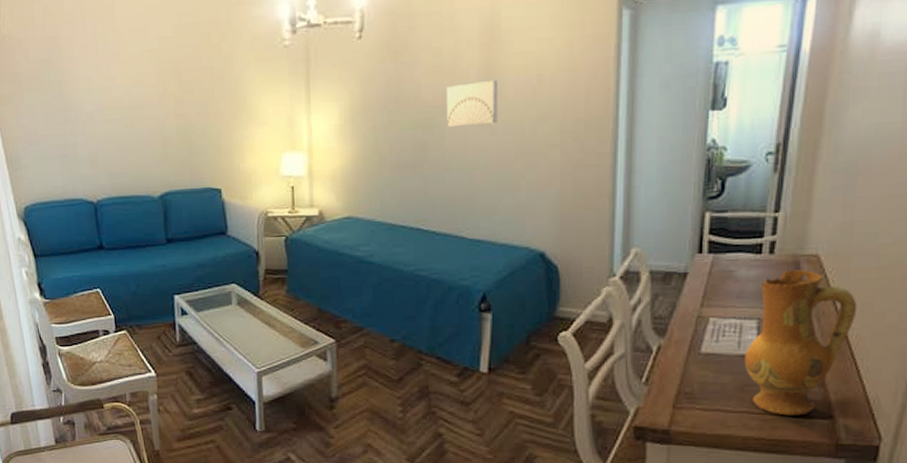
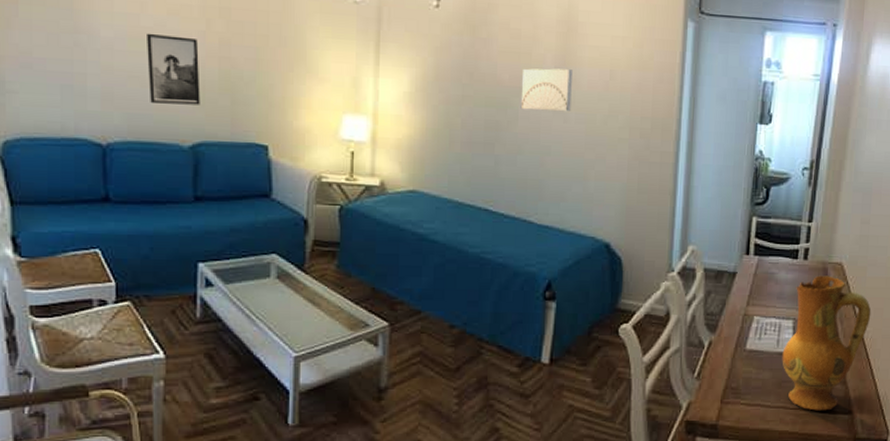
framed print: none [118,101,164,162] -> present [147,33,200,105]

